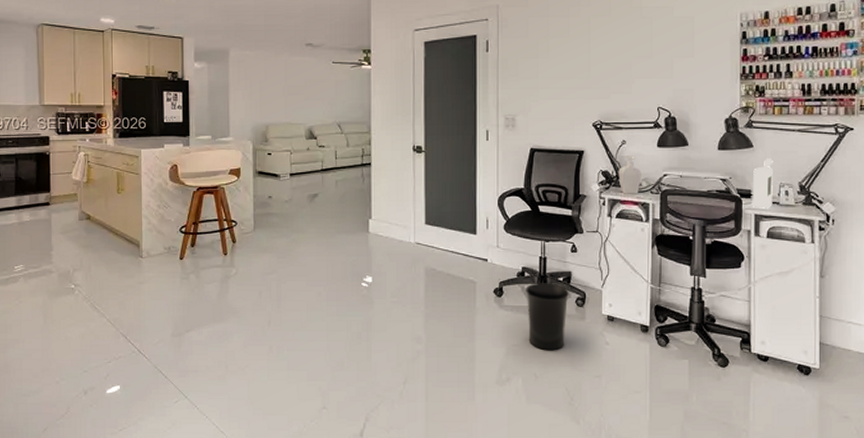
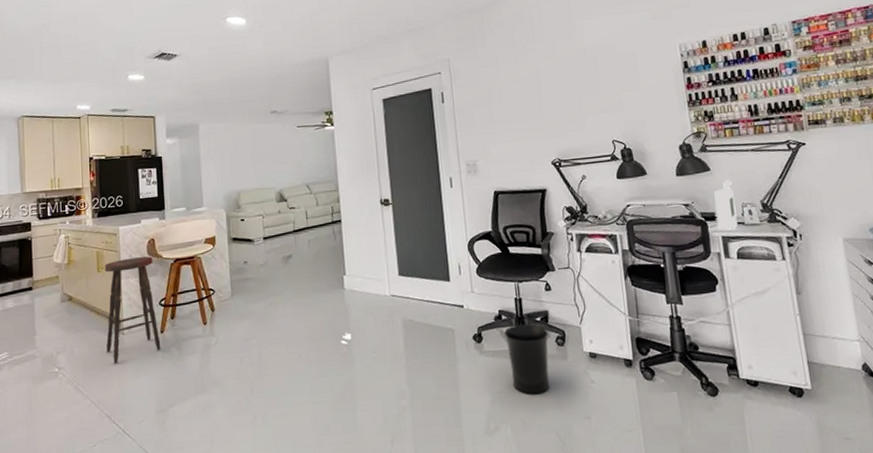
bar stool: none [124,182,180,285] -> present [104,256,161,364]
soap bottle: present [618,156,641,195] -> none [582,189,606,229]

